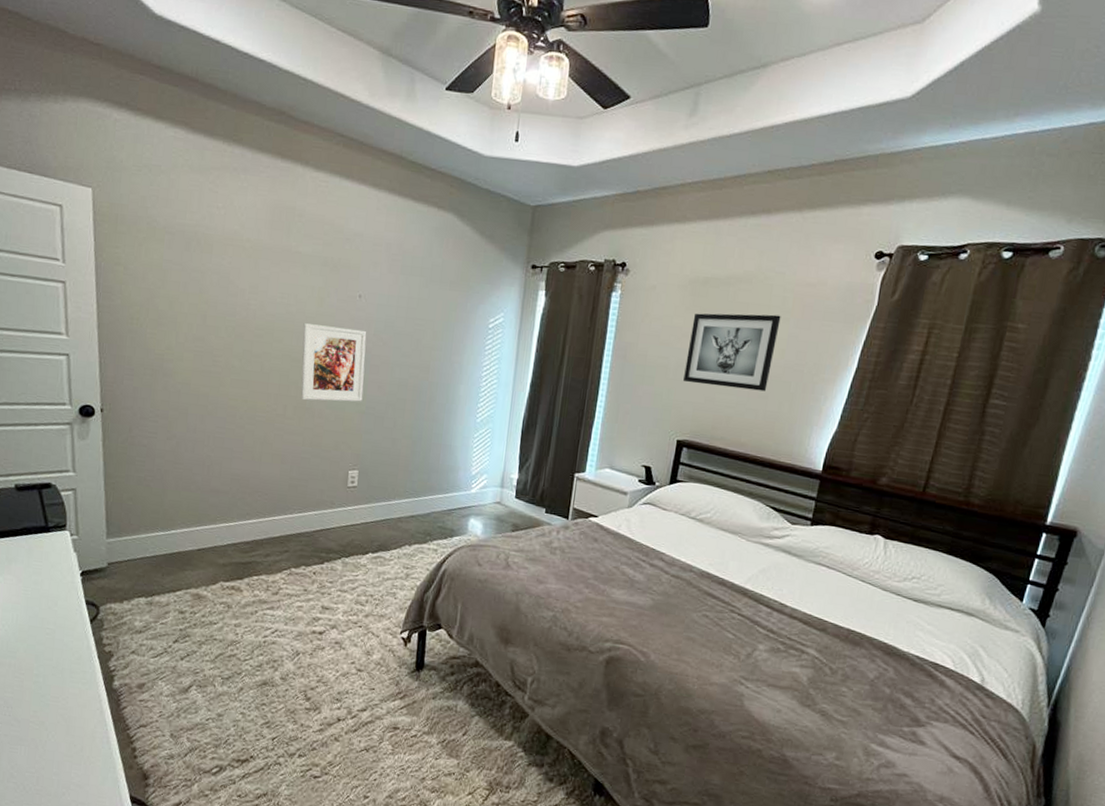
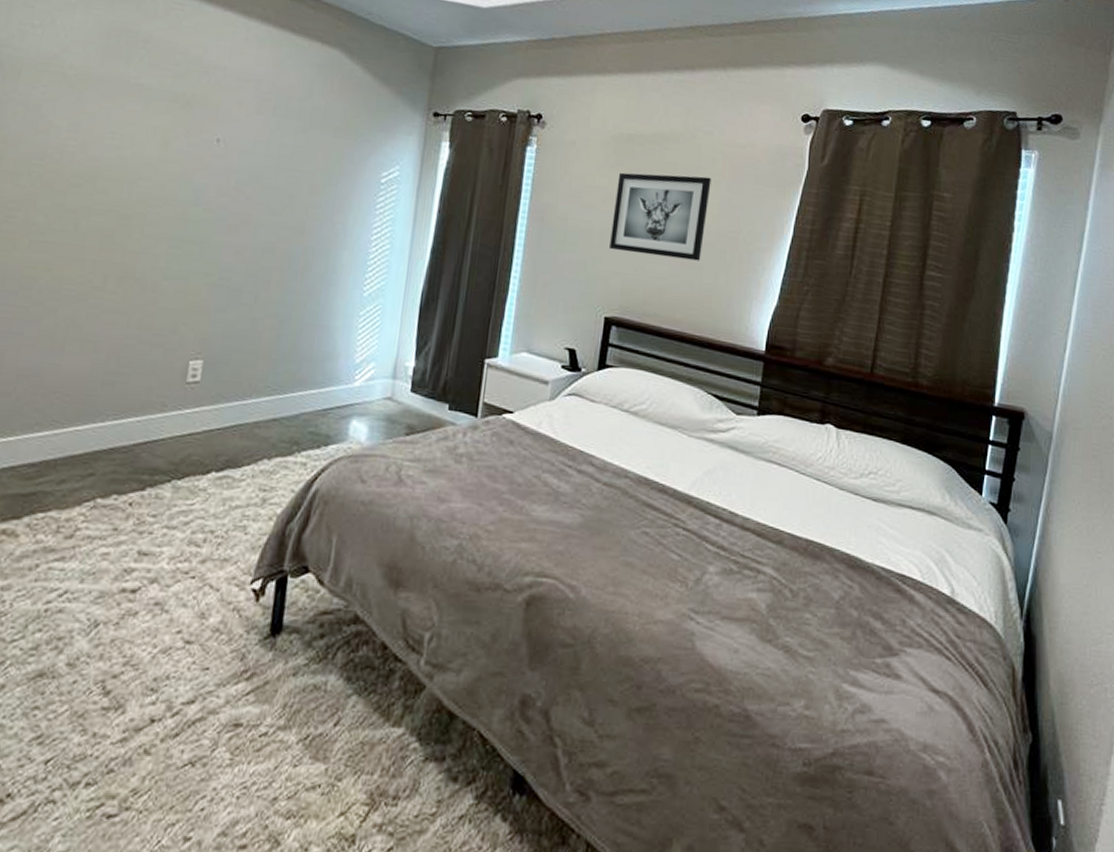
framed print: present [301,323,367,402] -> none [128,171,224,271]

